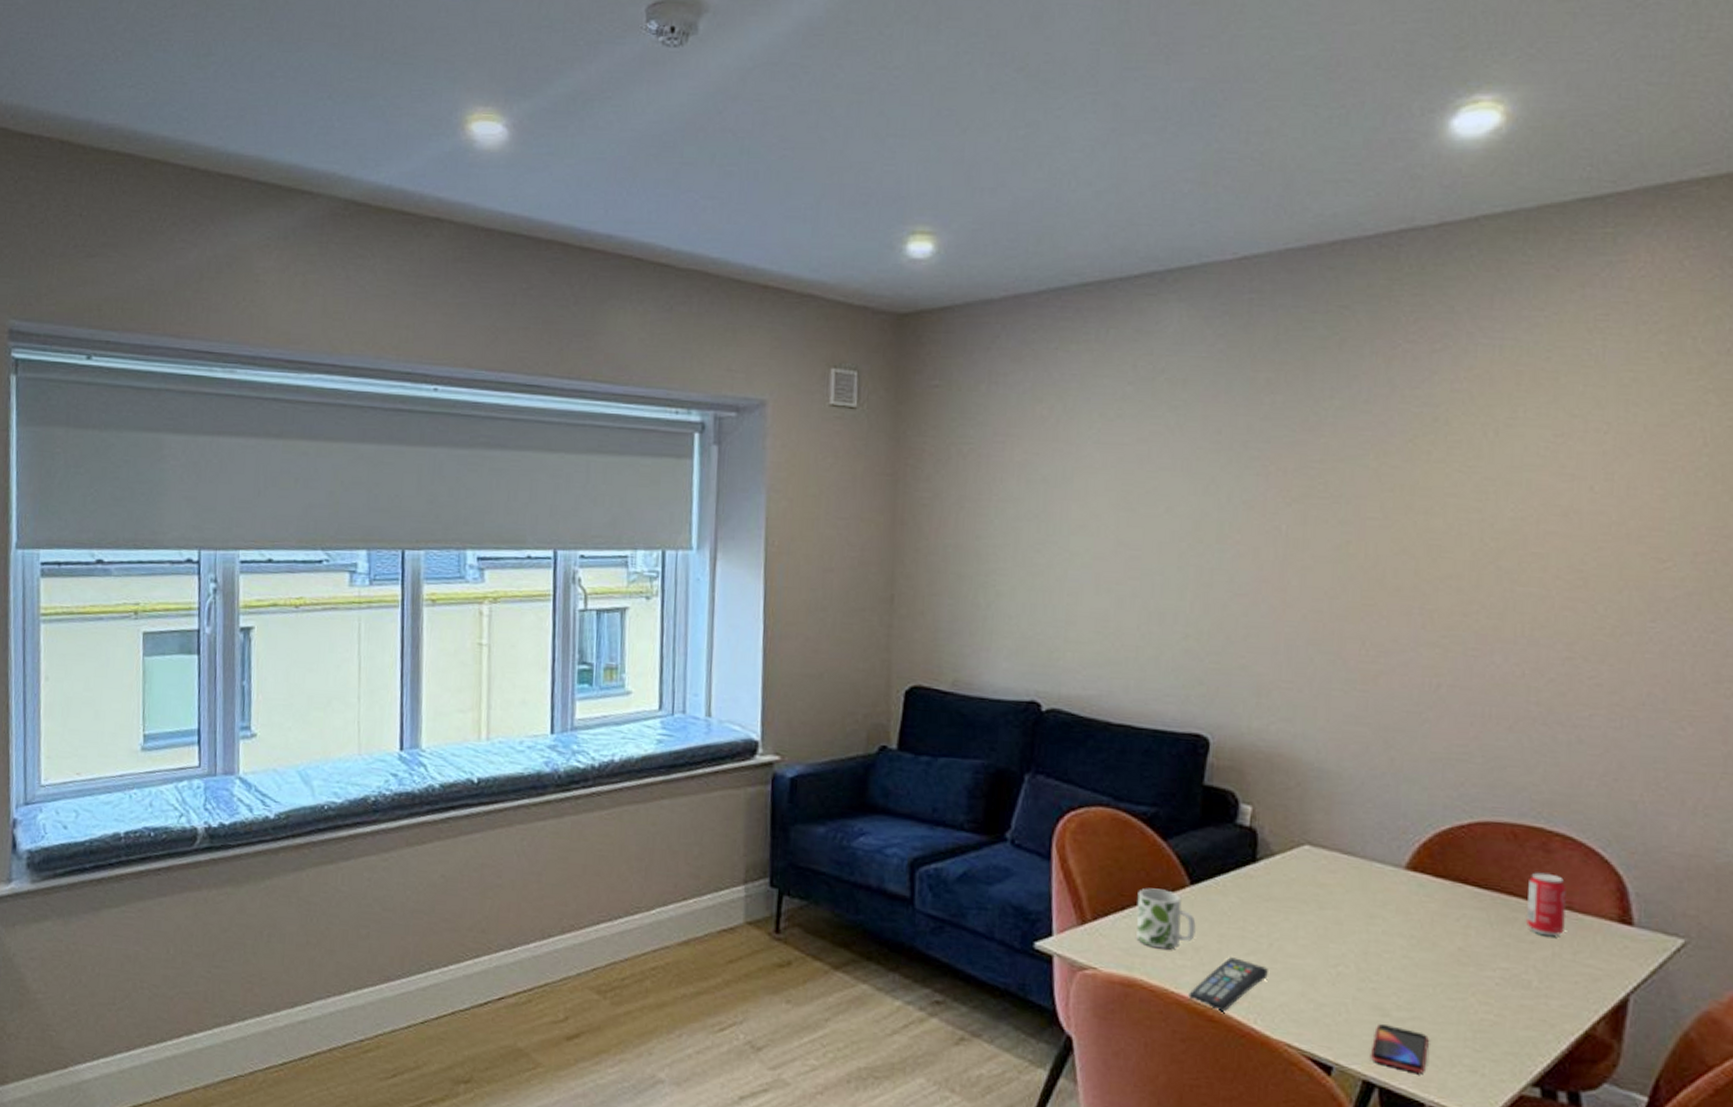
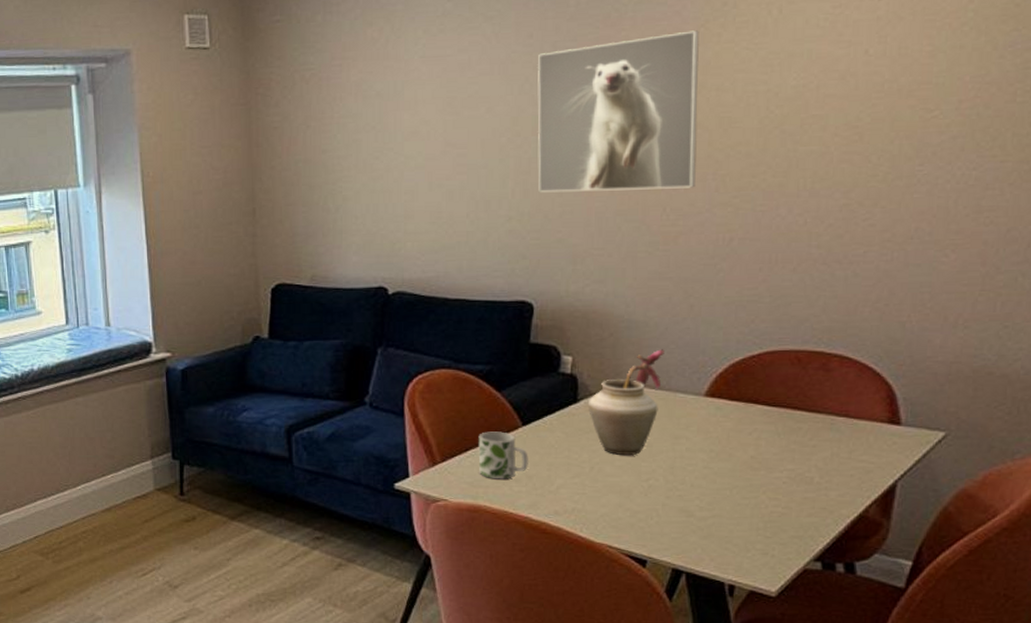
remote control: present [1188,957,1268,1012] -> none [525,481,590,525]
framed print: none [1221,445,1407,622] -> present [537,30,699,193]
vase: none [1268,806,1360,934] -> present [587,348,664,456]
smartphone: present [1369,1024,1429,1075] -> none [678,523,727,560]
beverage can: present [1525,872,1567,937] -> none [808,388,844,440]

